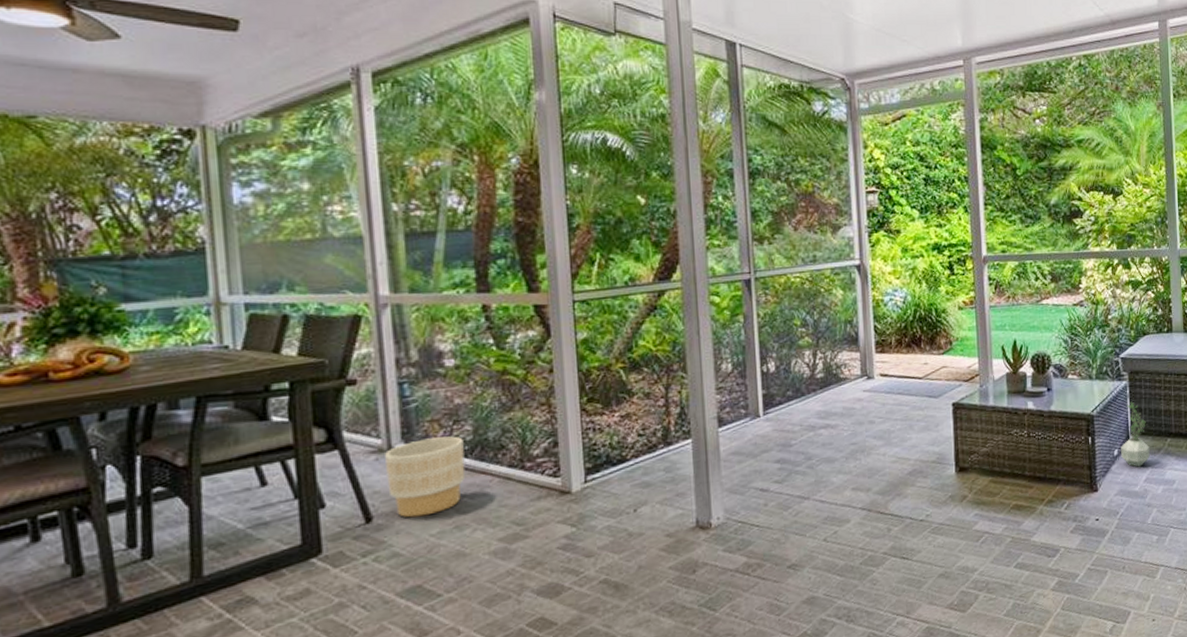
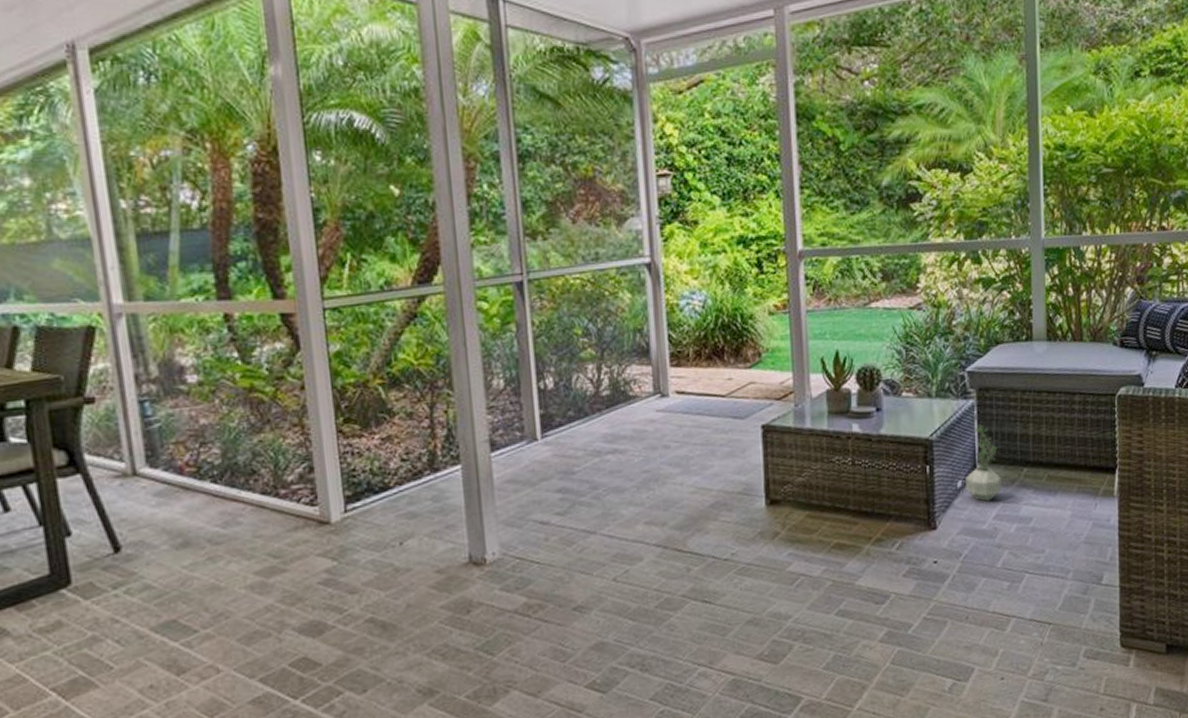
planter: present [385,436,466,518] -> none [130,459,216,548]

